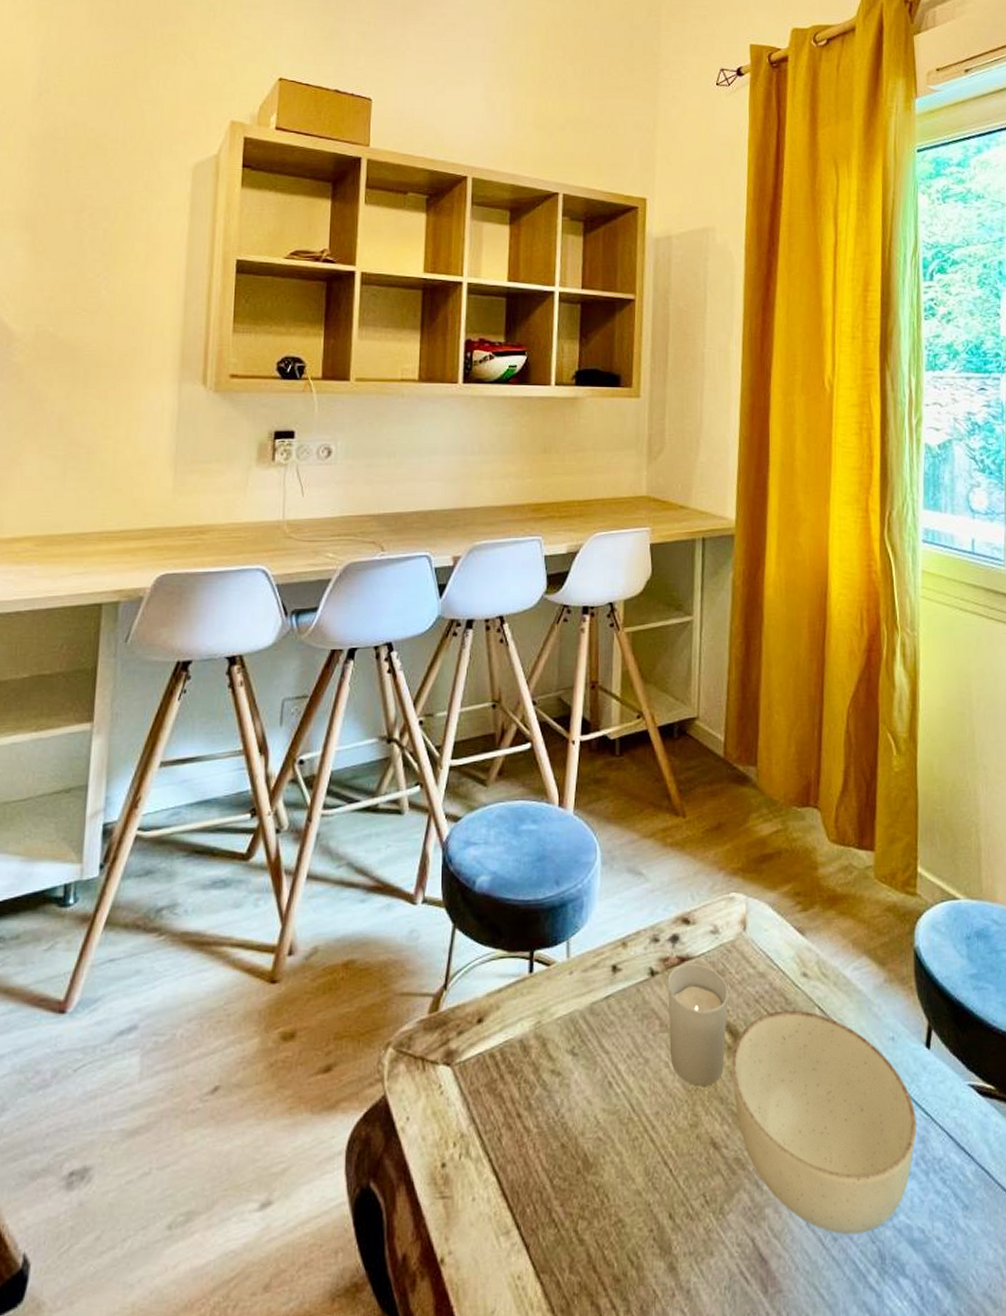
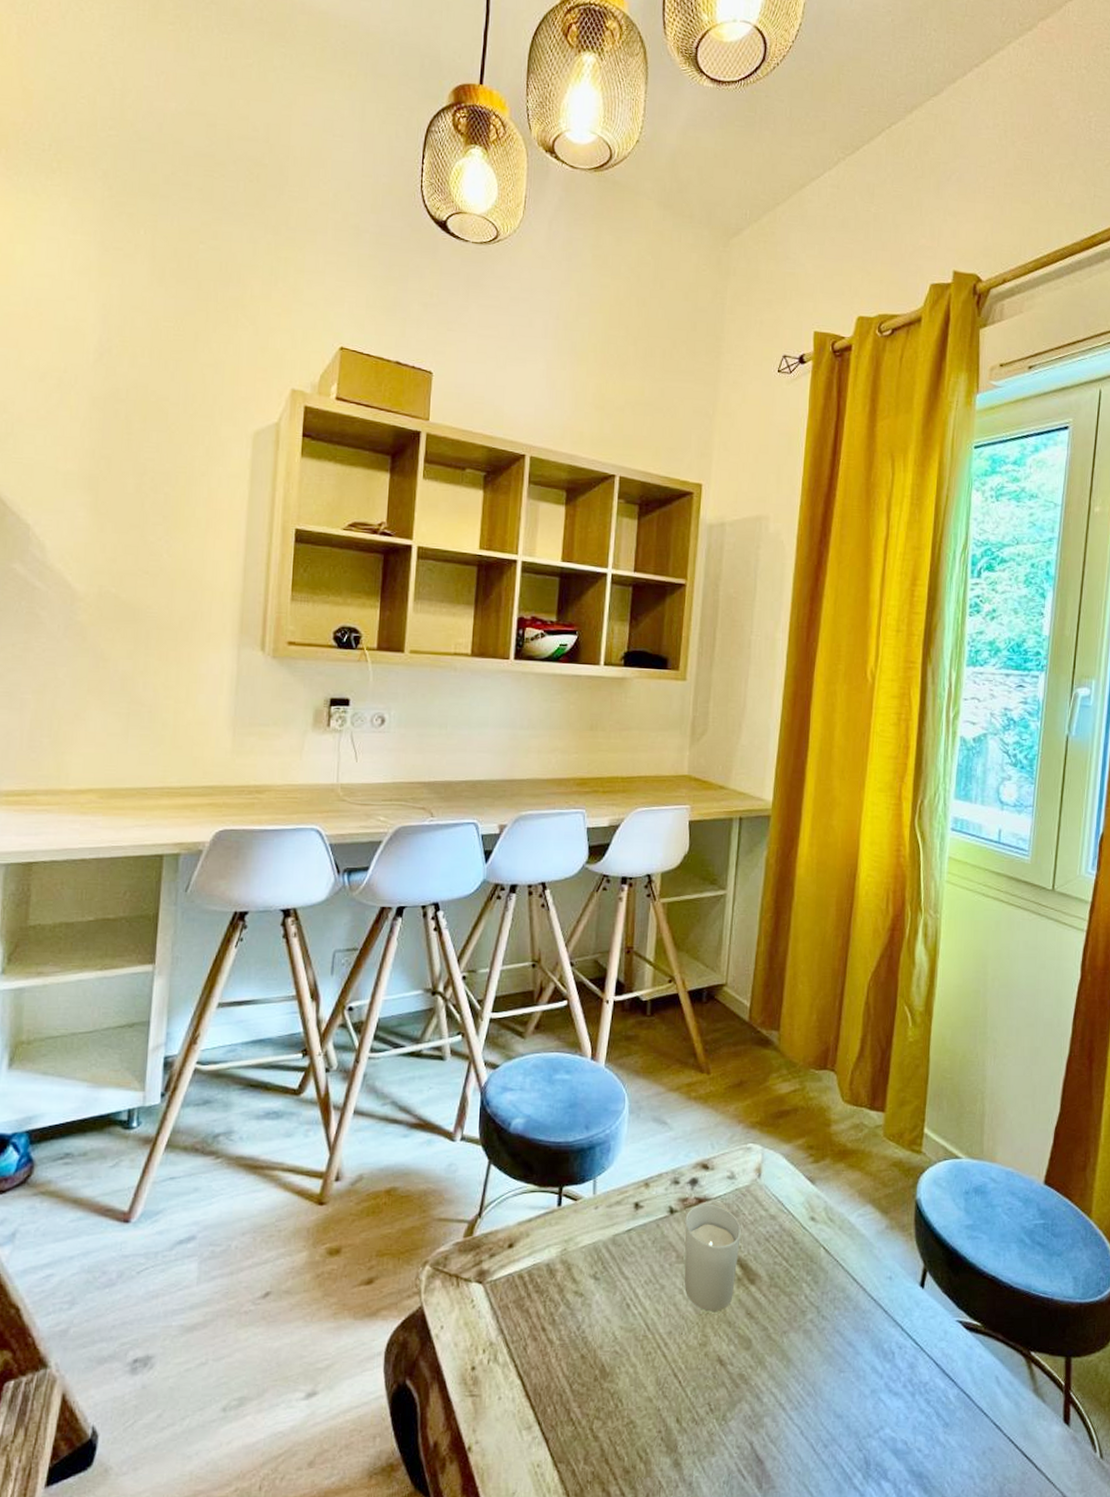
bowl: present [732,1010,917,1235] -> none [740,1249,907,1443]

